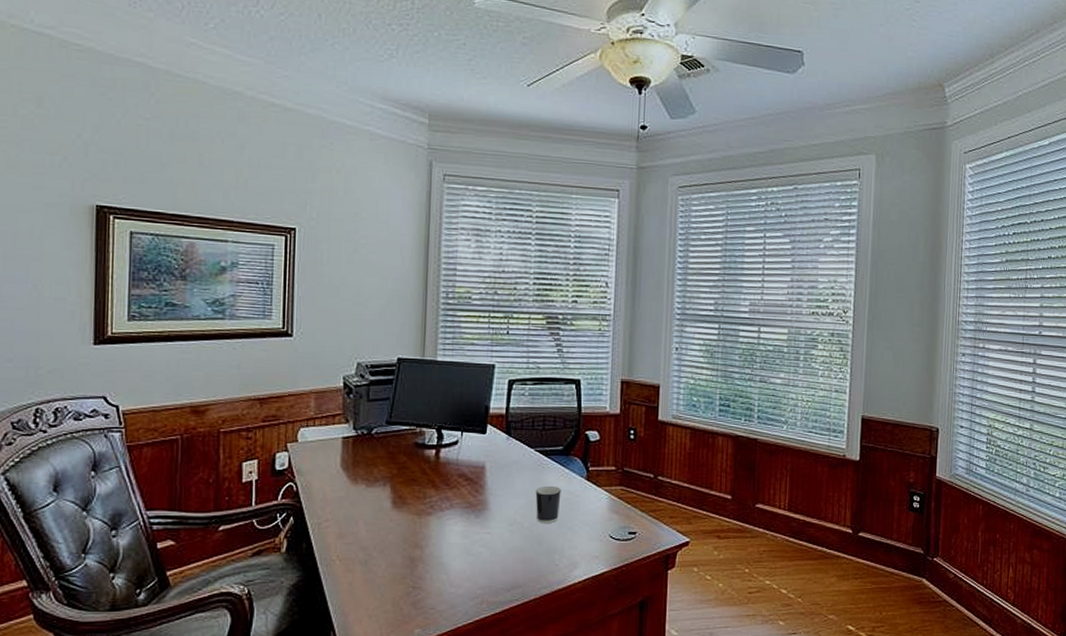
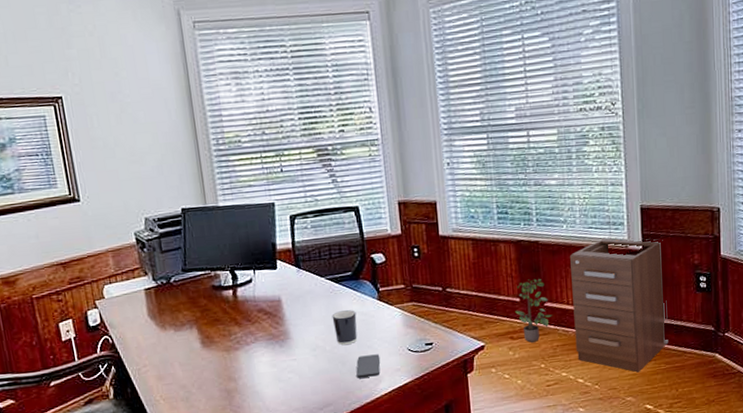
smartphone: none [552,537,580,561] -> present [356,354,381,378]
potted plant: none [725,477,763,544] -> present [515,278,553,343]
filing cabinet: none [782,443,881,589] -> present [570,237,669,373]

